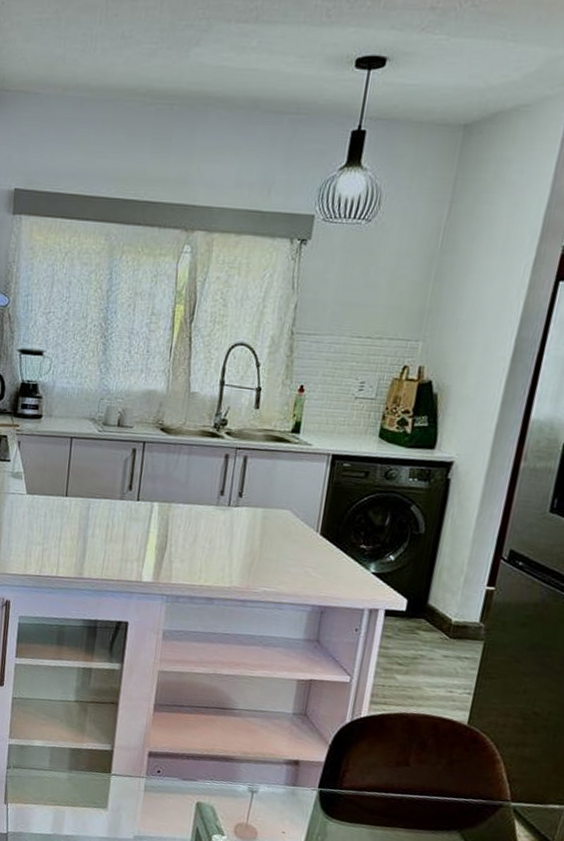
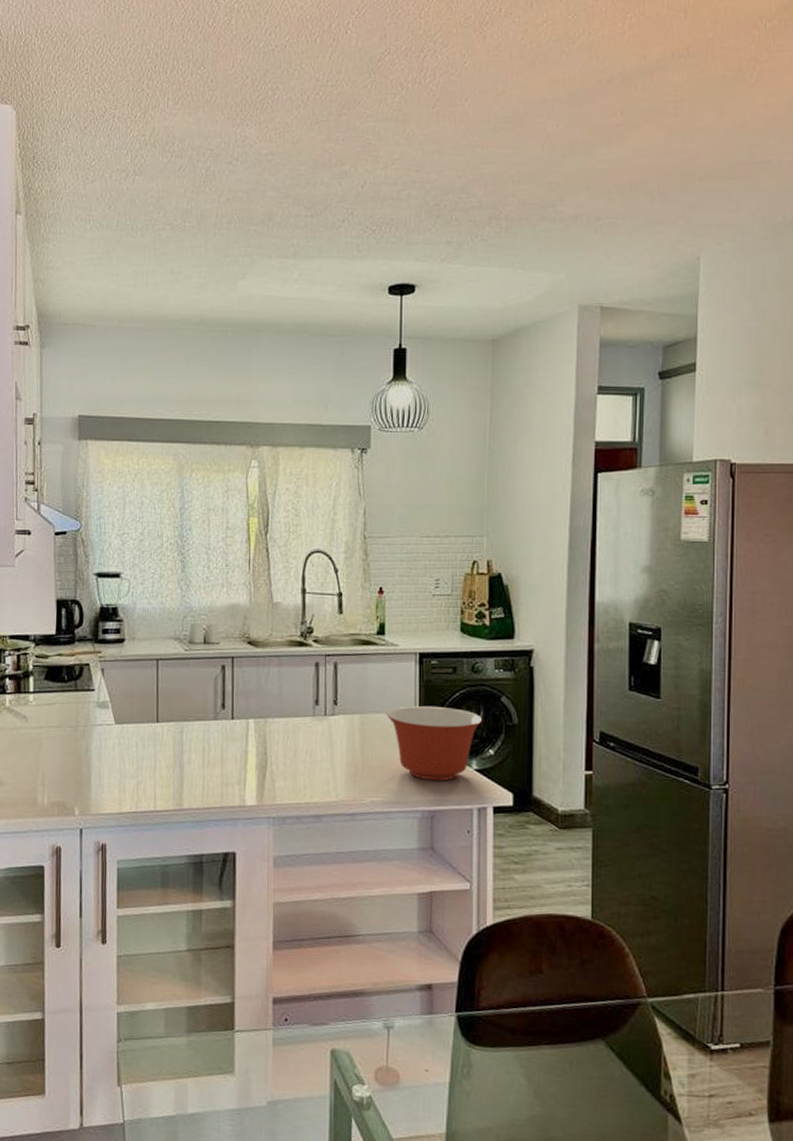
mixing bowl: none [290,505,389,580] -> present [387,706,483,781]

